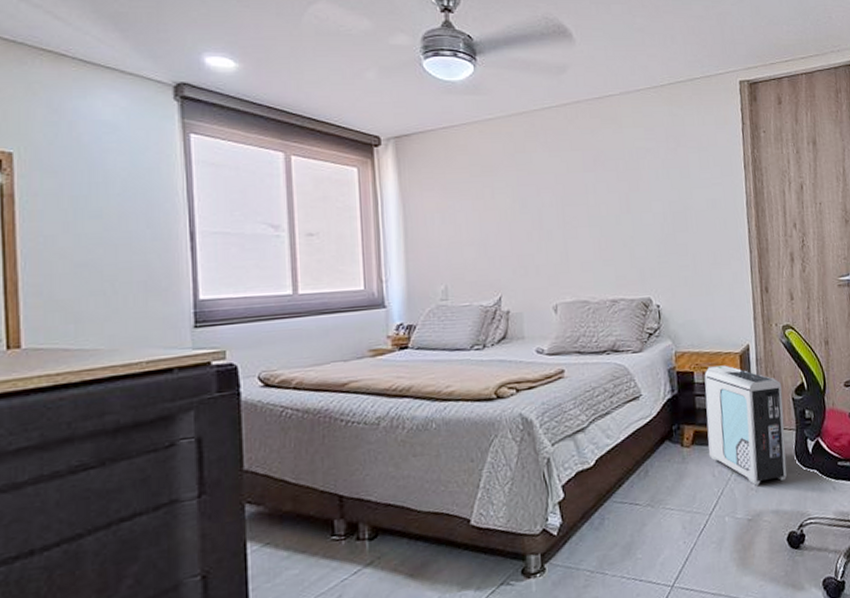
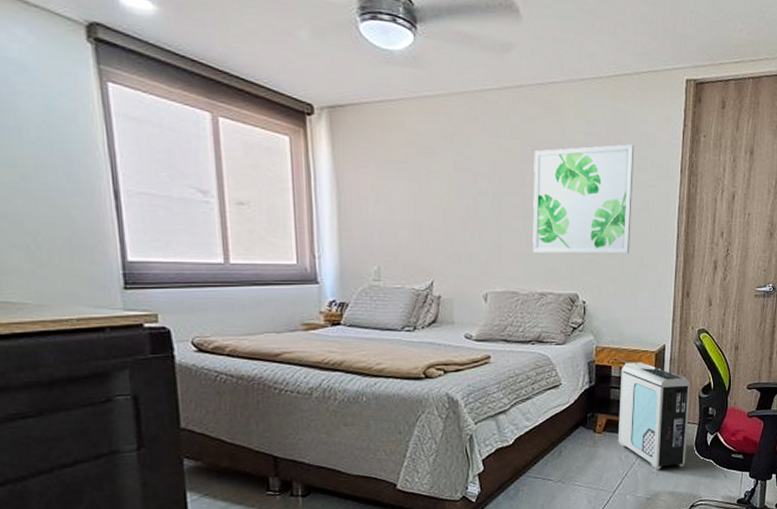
wall art: none [595,146,701,260] -> present [532,144,635,254]

